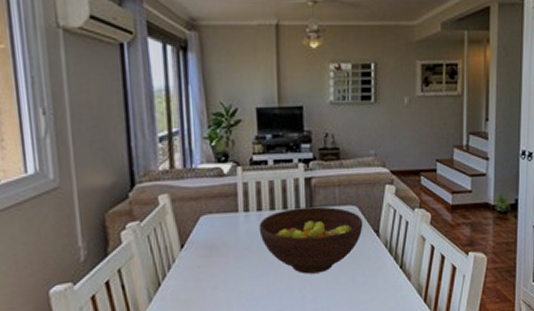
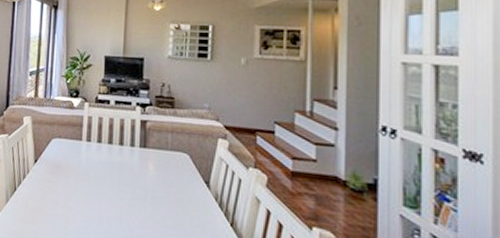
fruit bowl: present [259,206,363,274] -> none [97,145,194,212]

